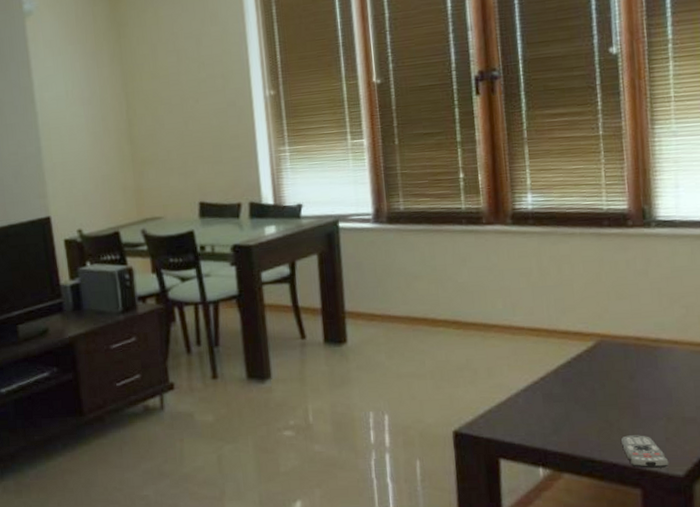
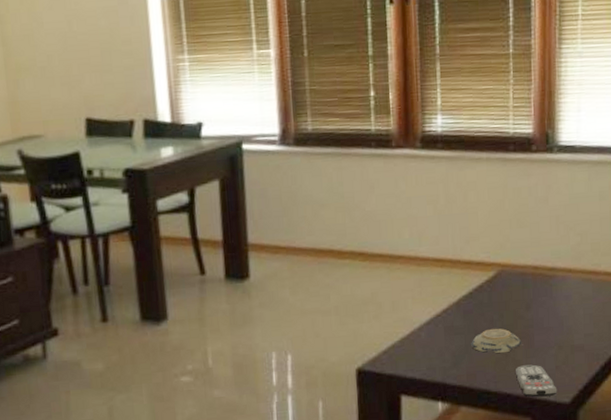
decorative bowl: none [571,397,627,423] -> present [471,328,522,354]

